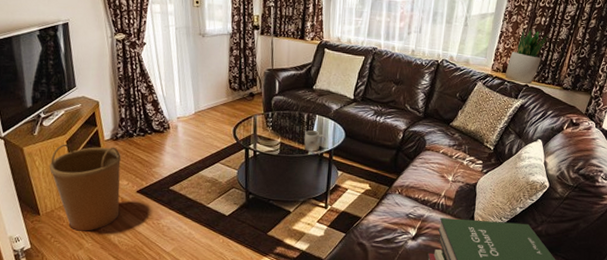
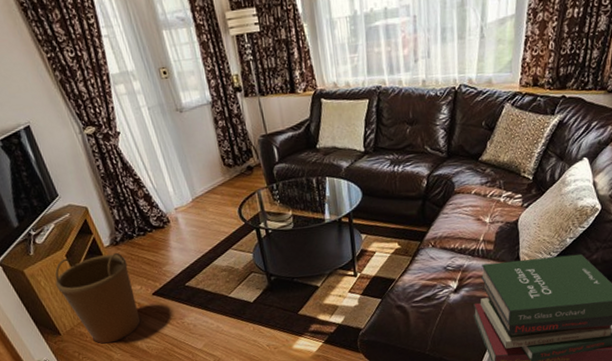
mug: present [304,130,327,152] -> none [317,194,343,219]
planter: present [504,28,549,85] -> none [536,25,584,96]

